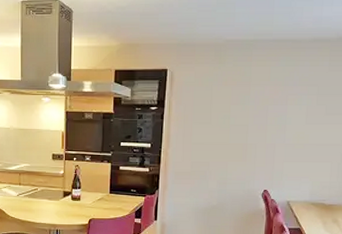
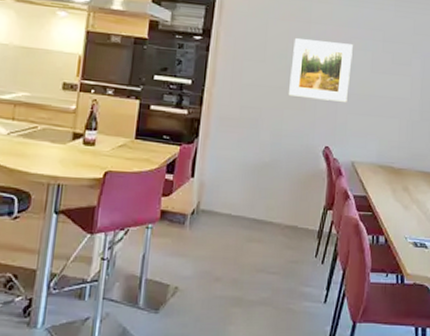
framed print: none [232,100,289,152] -> present [289,38,353,102]

